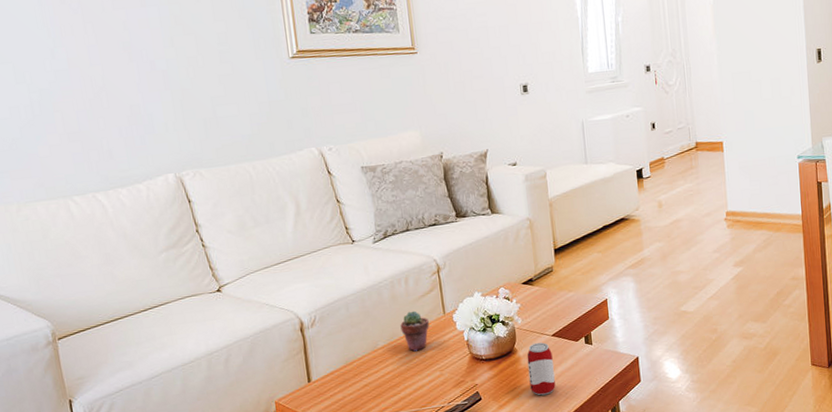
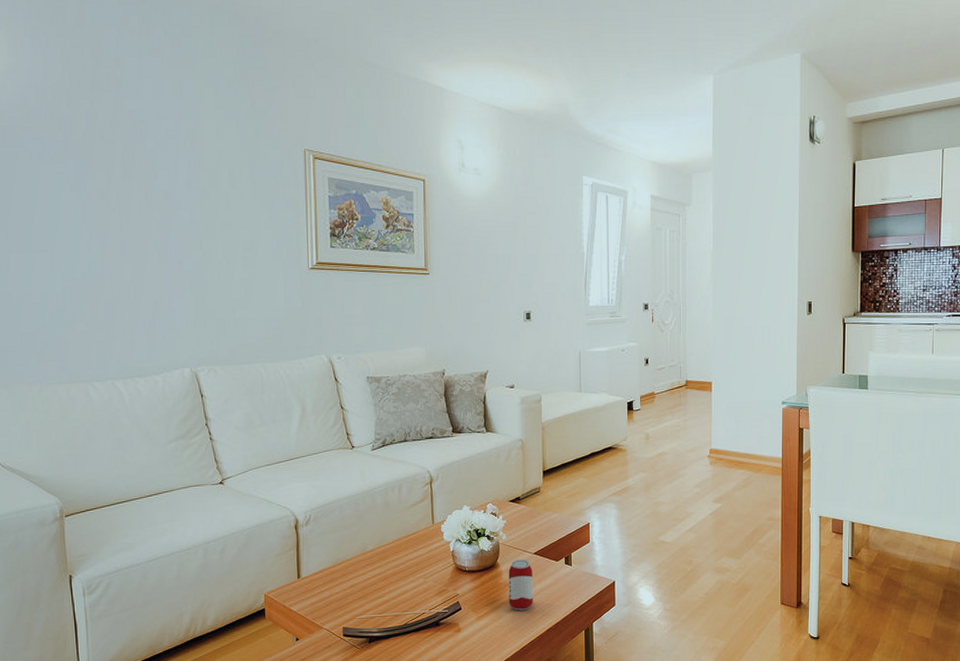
potted succulent: present [400,311,429,352] -> none [390,518,418,558]

